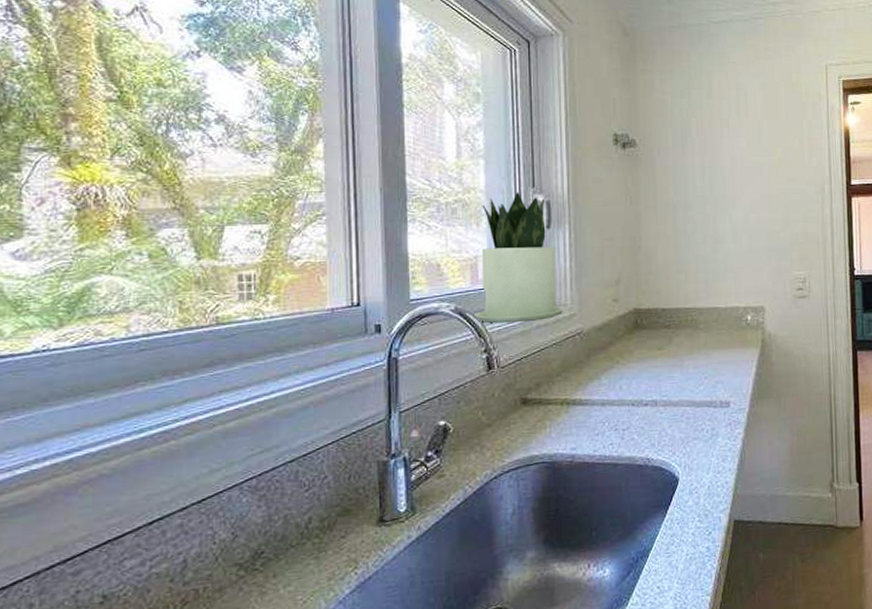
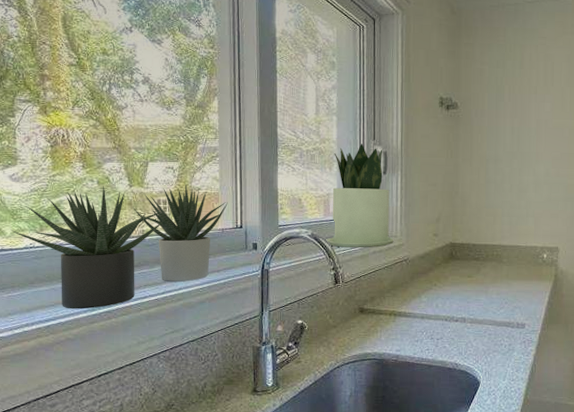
succulent plant: none [11,252,339,433] -> present [10,183,228,309]

